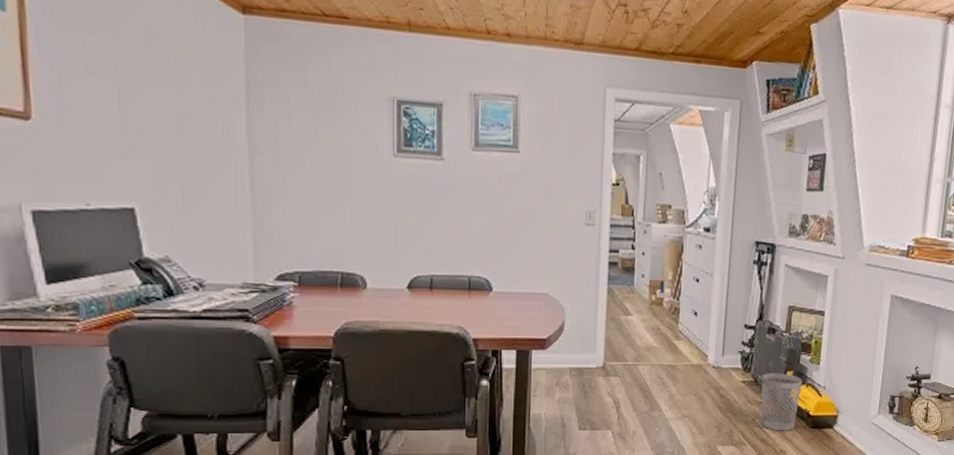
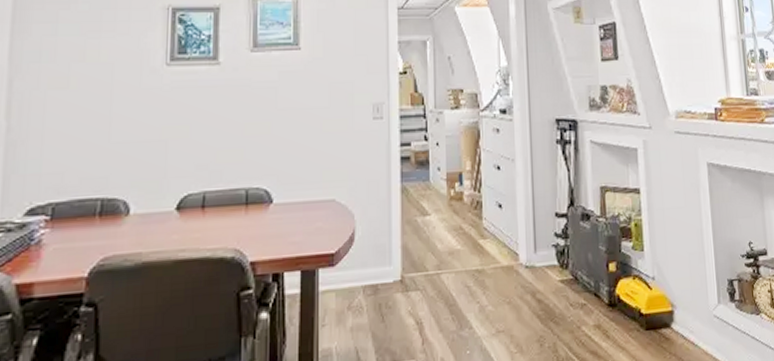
wastebasket: present [761,373,802,431] -> none [581,265,628,339]

